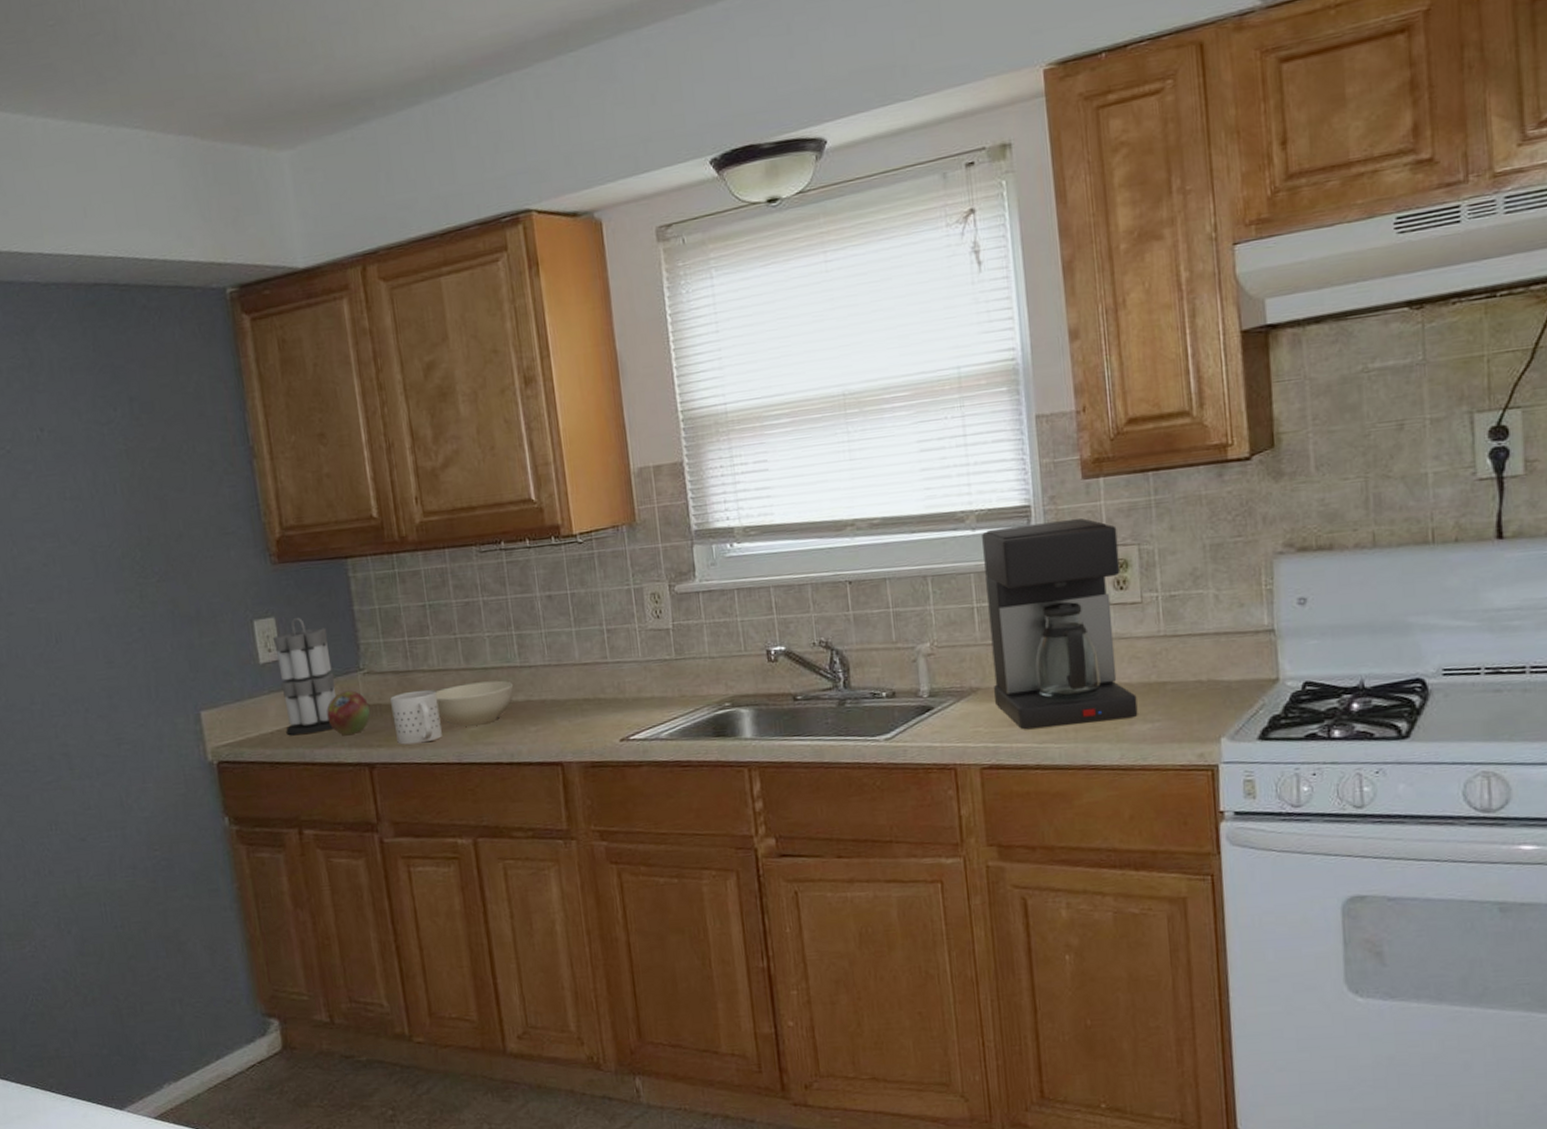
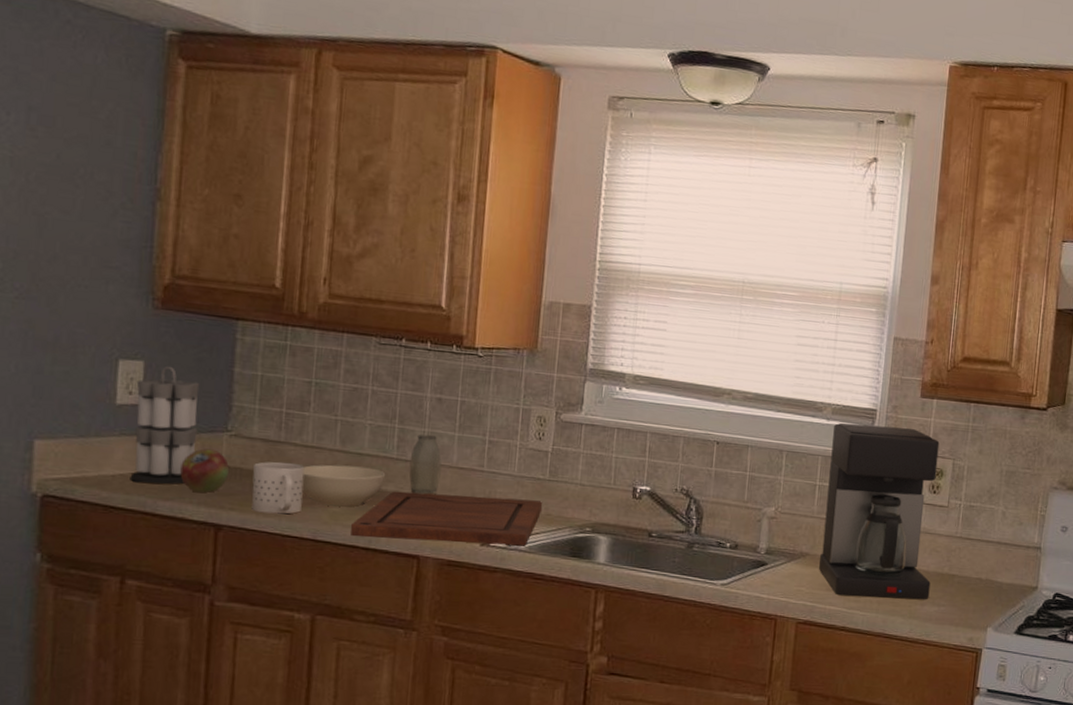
cutting board: none [490,683,676,754] -> present [350,491,543,546]
vase: none [533,635,567,699] -> present [409,435,442,495]

